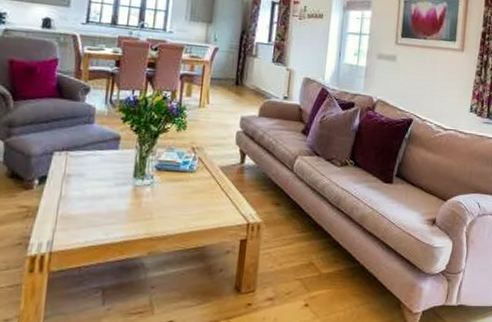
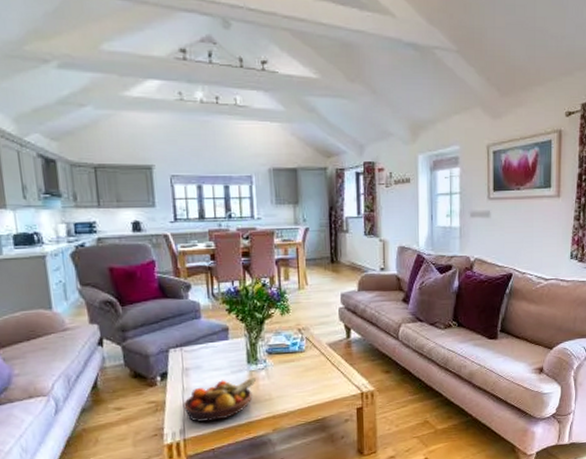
fruit bowl: none [56,192,139,236] -> present [183,378,256,422]

